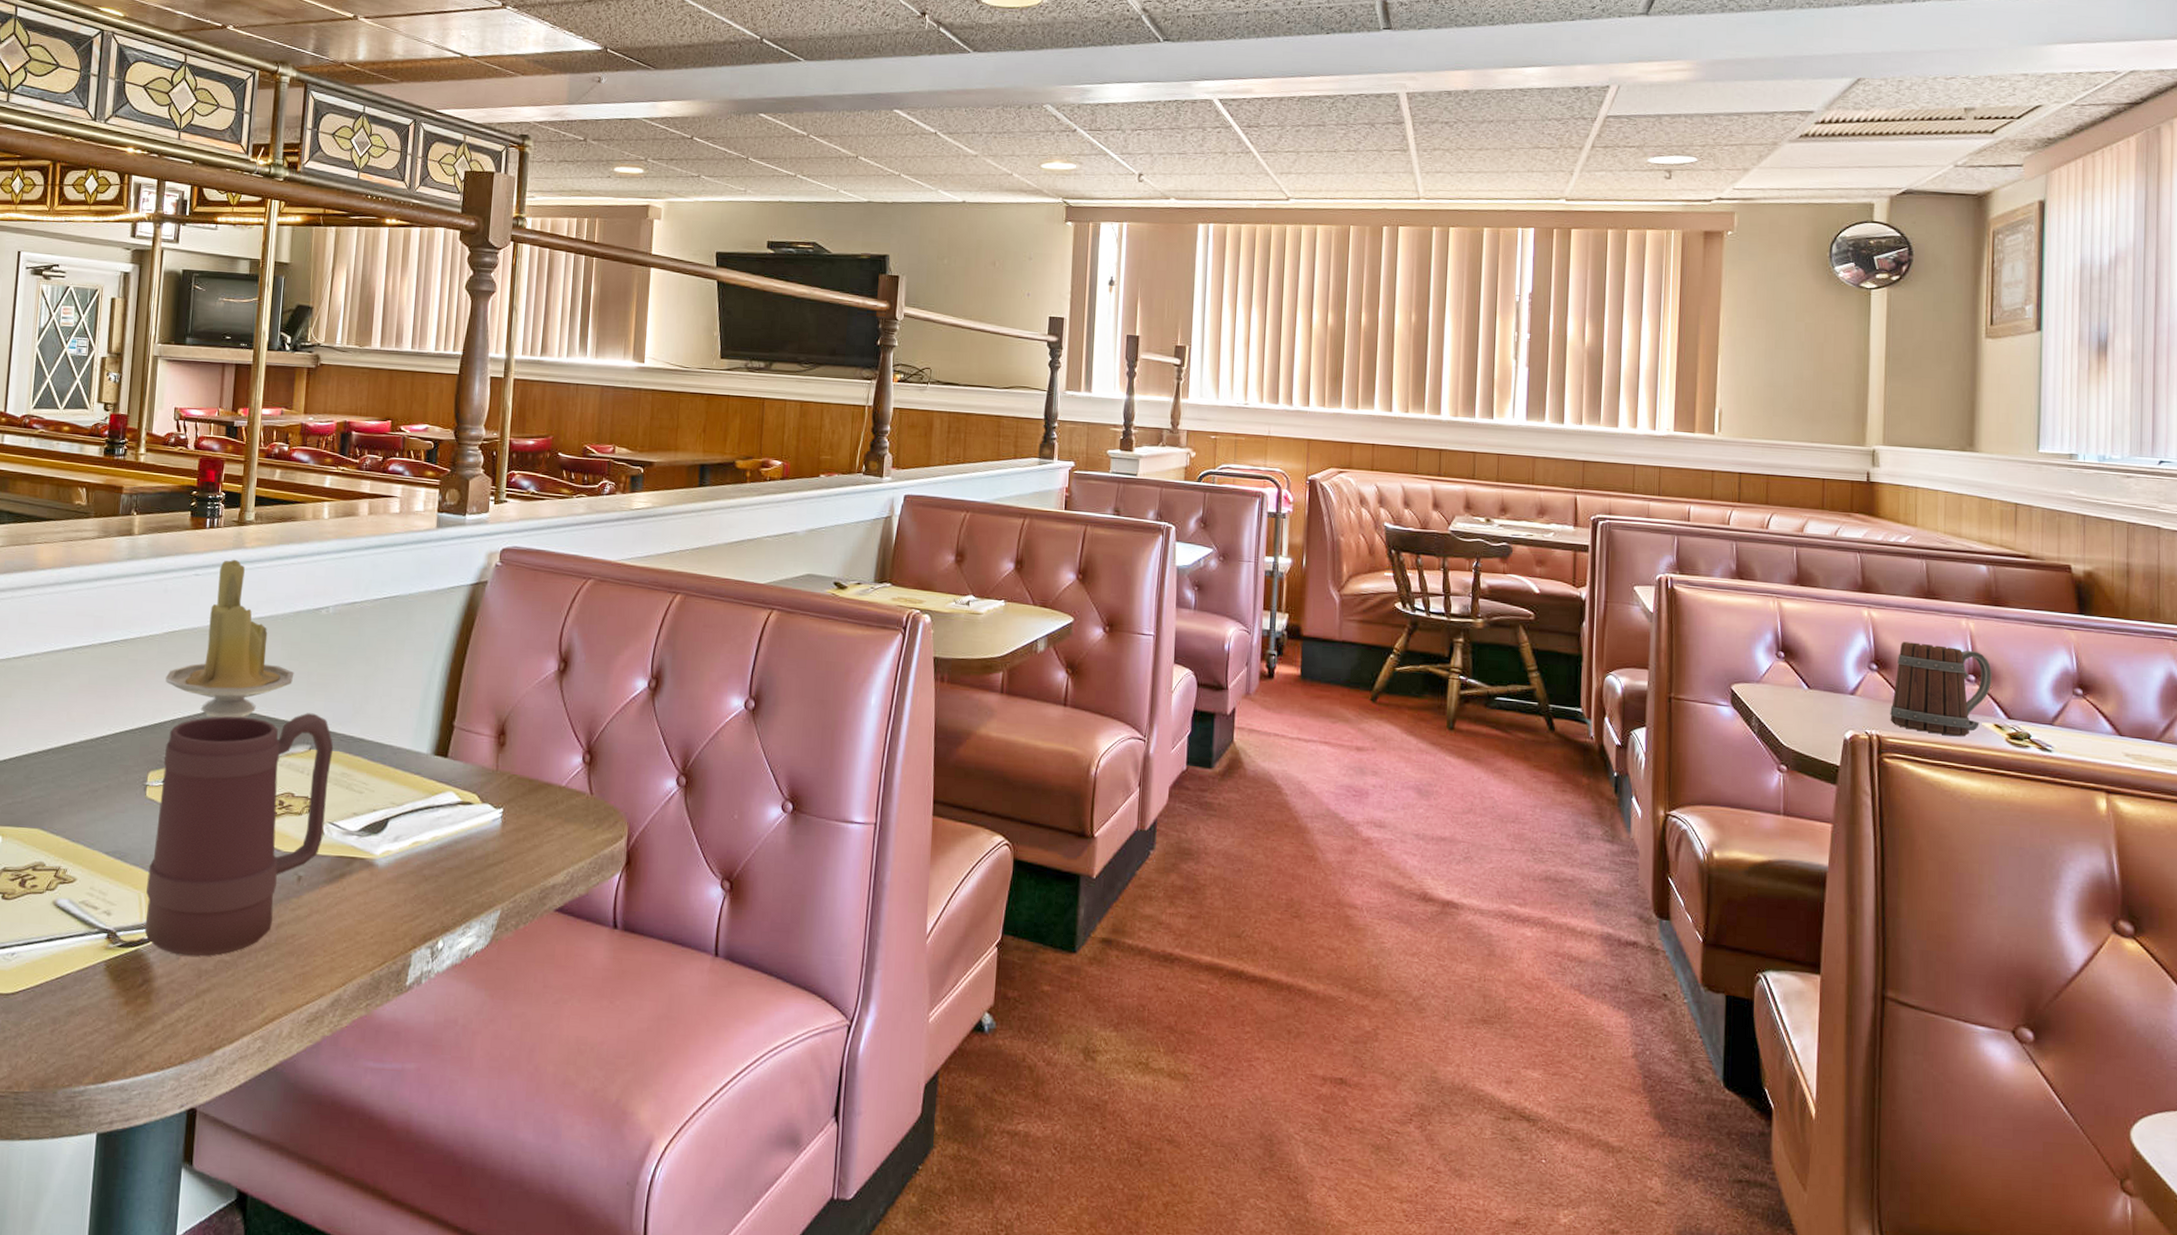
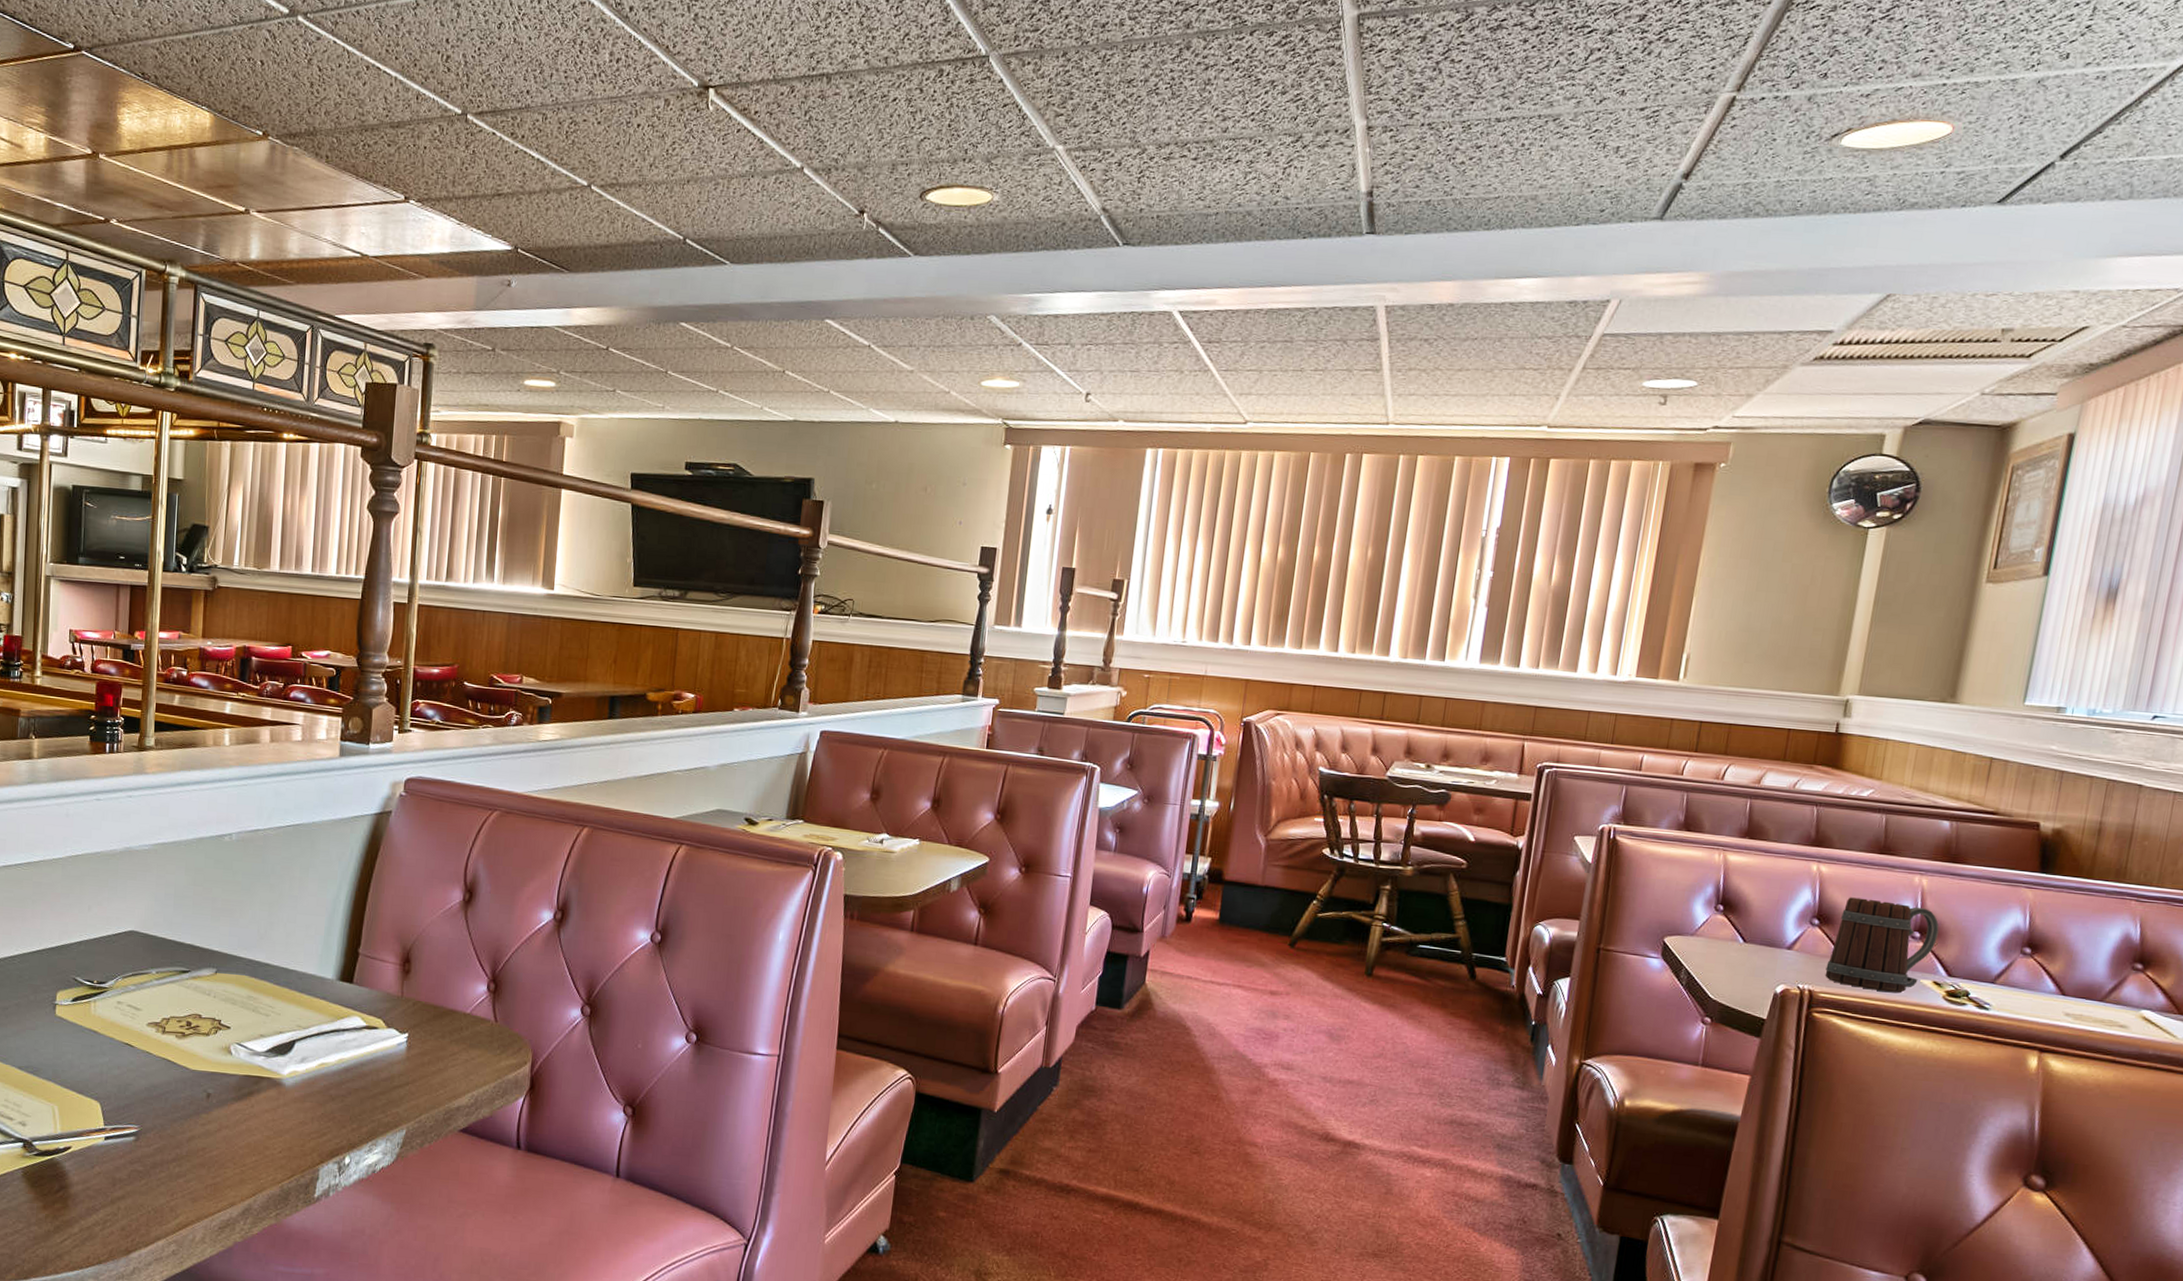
beer mug: present [144,713,334,956] -> none [59,937,240,1166]
candle: present [165,559,294,718] -> none [70,784,199,941]

